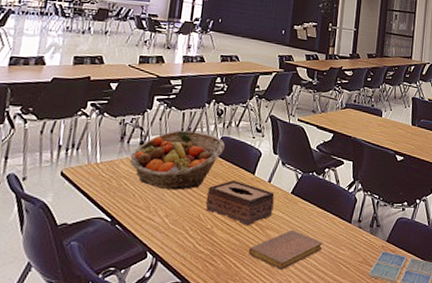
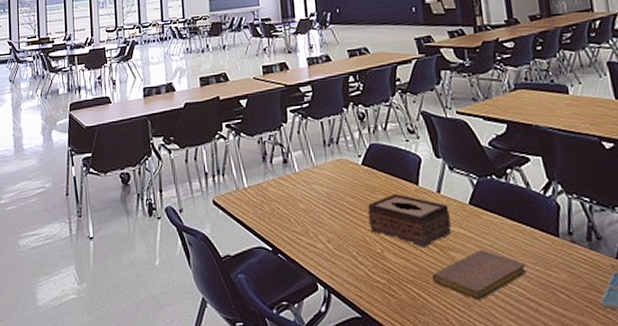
fruit basket: present [130,130,225,190] -> none [276,141,376,212]

